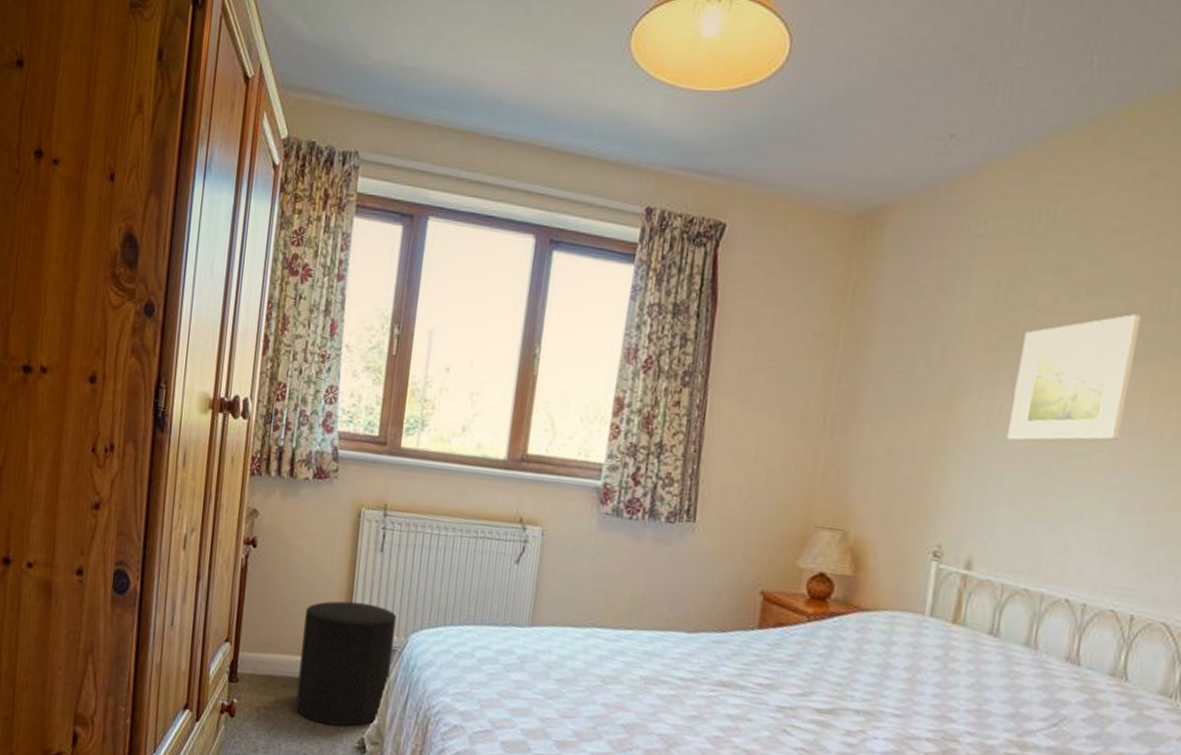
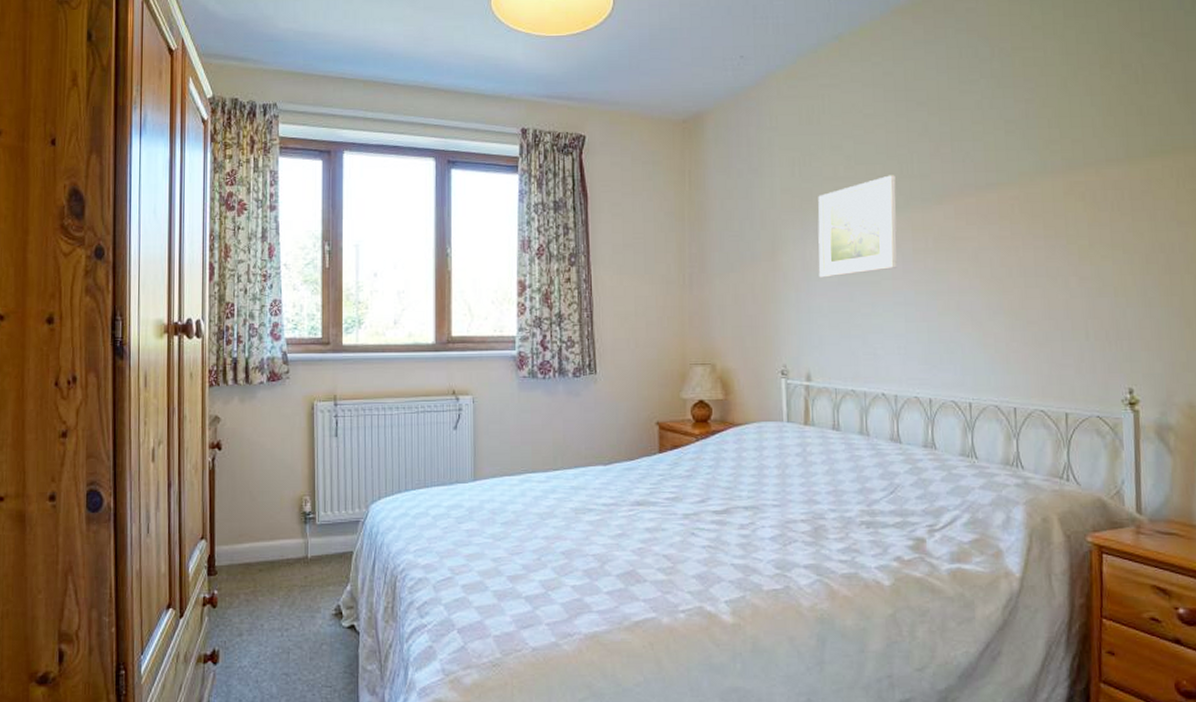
stool: present [295,601,397,727] -> none [272,485,357,599]

